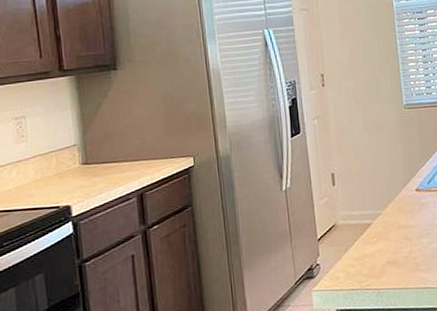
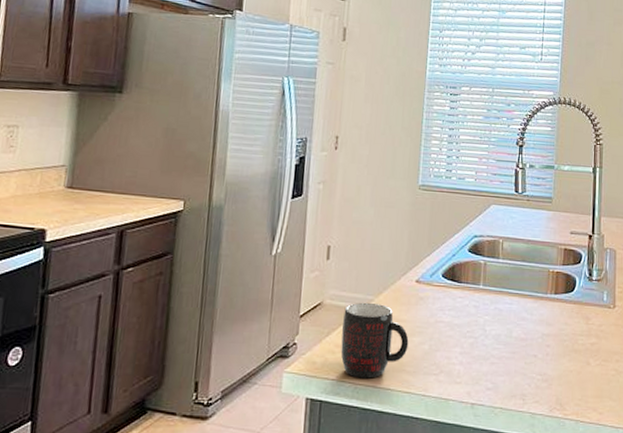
mug: none [356,216,419,284] -> present [340,302,409,379]

